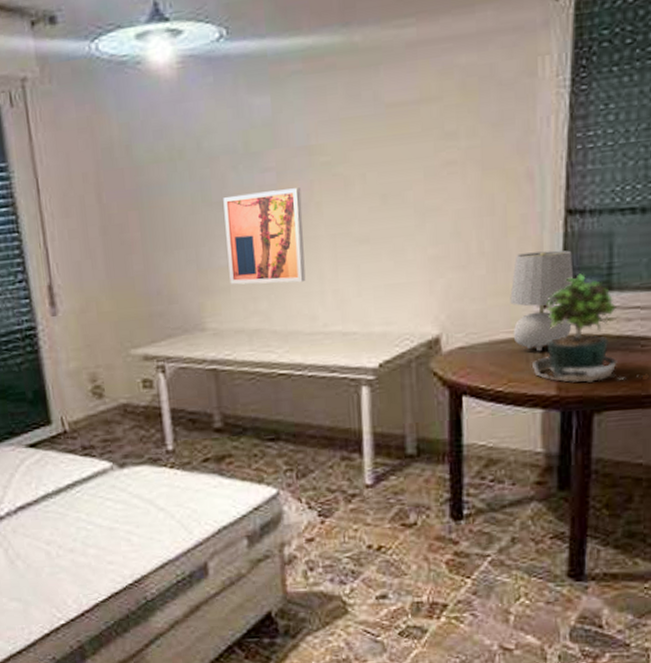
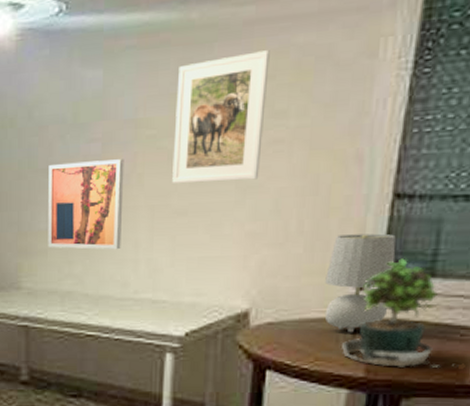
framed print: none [347,72,436,210] -> present [172,50,270,183]

